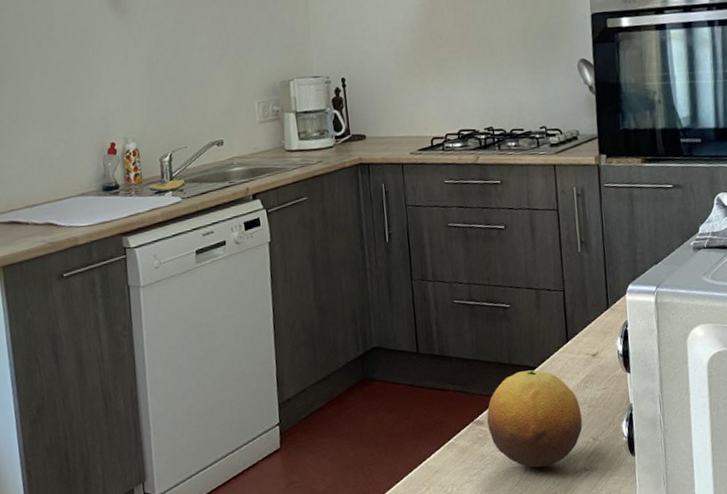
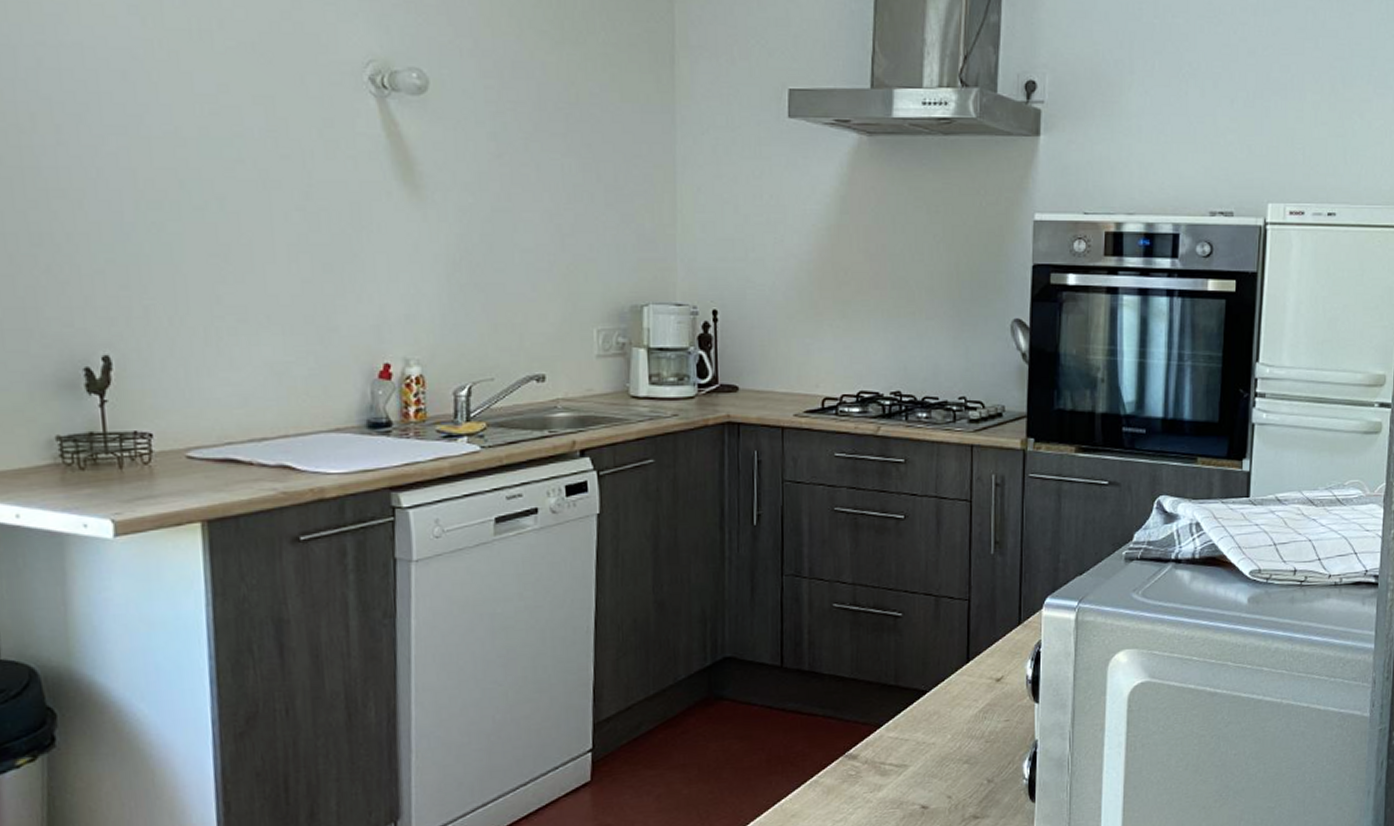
fruit: present [486,370,583,468] -> none [861,694,978,814]

